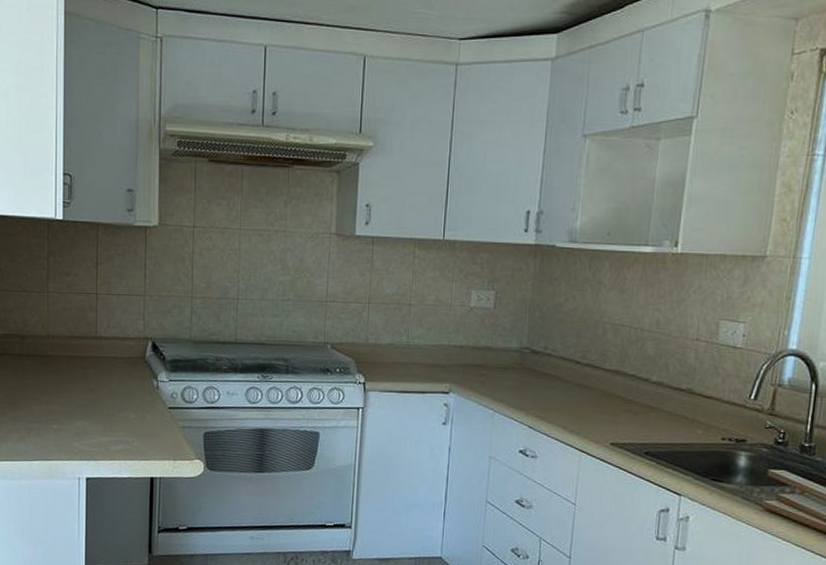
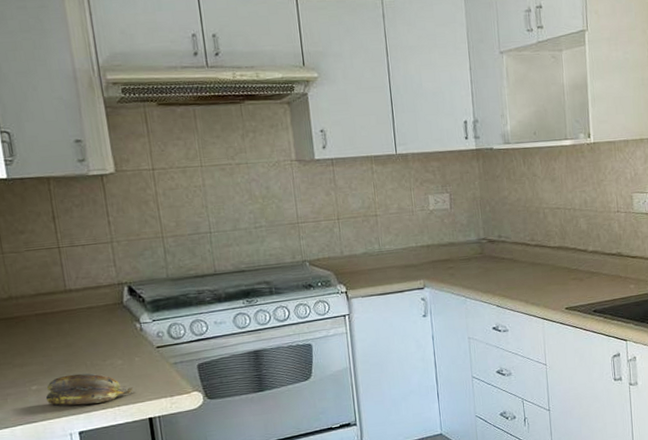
banana: none [63,420,140,454] -> present [45,373,133,406]

